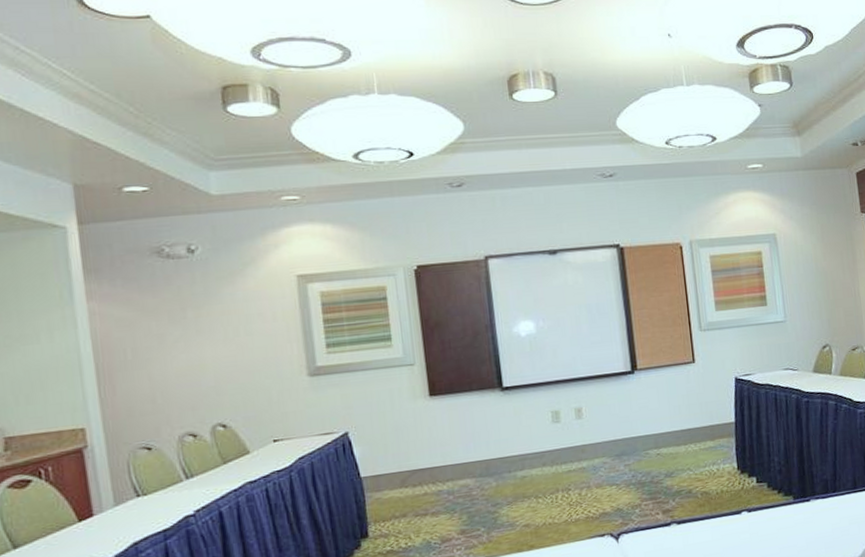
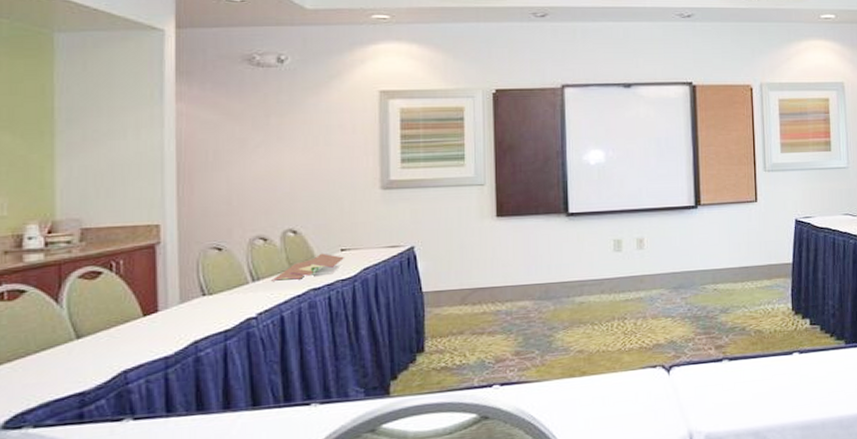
papers: none [206,445,278,477] -> present [272,253,344,281]

